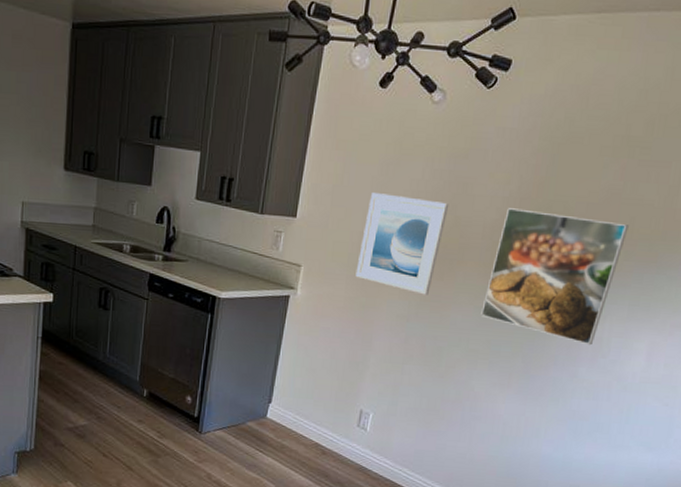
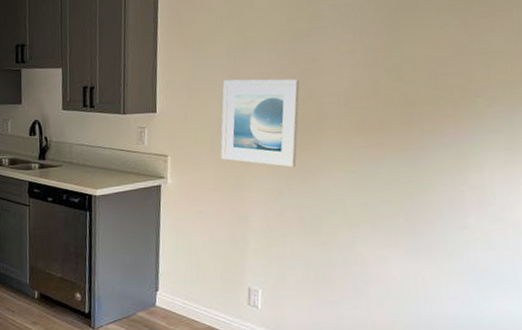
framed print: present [481,208,629,346] -> none [352,72,485,195]

